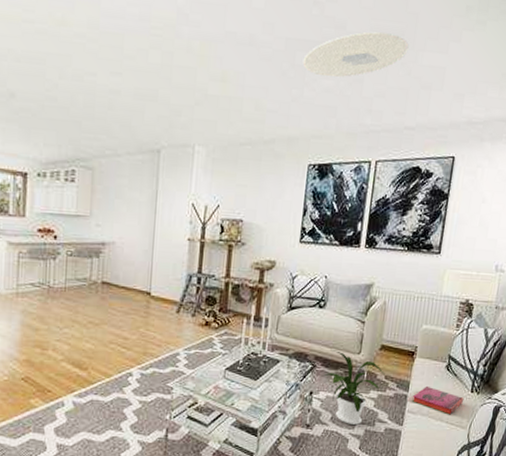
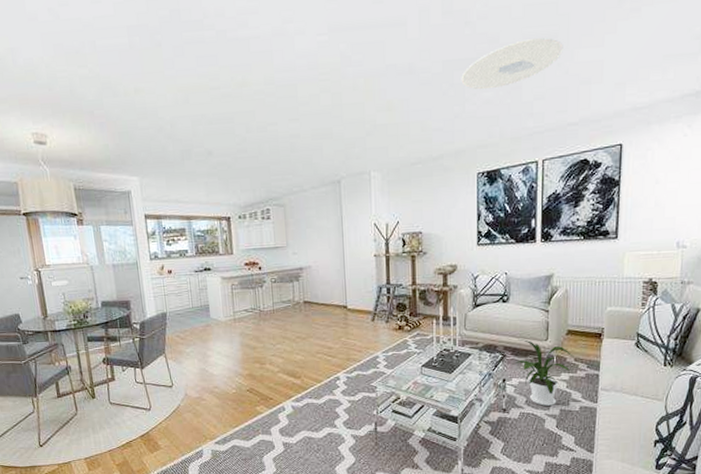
hardback book: present [413,385,464,415] -> none [605,363,658,389]

